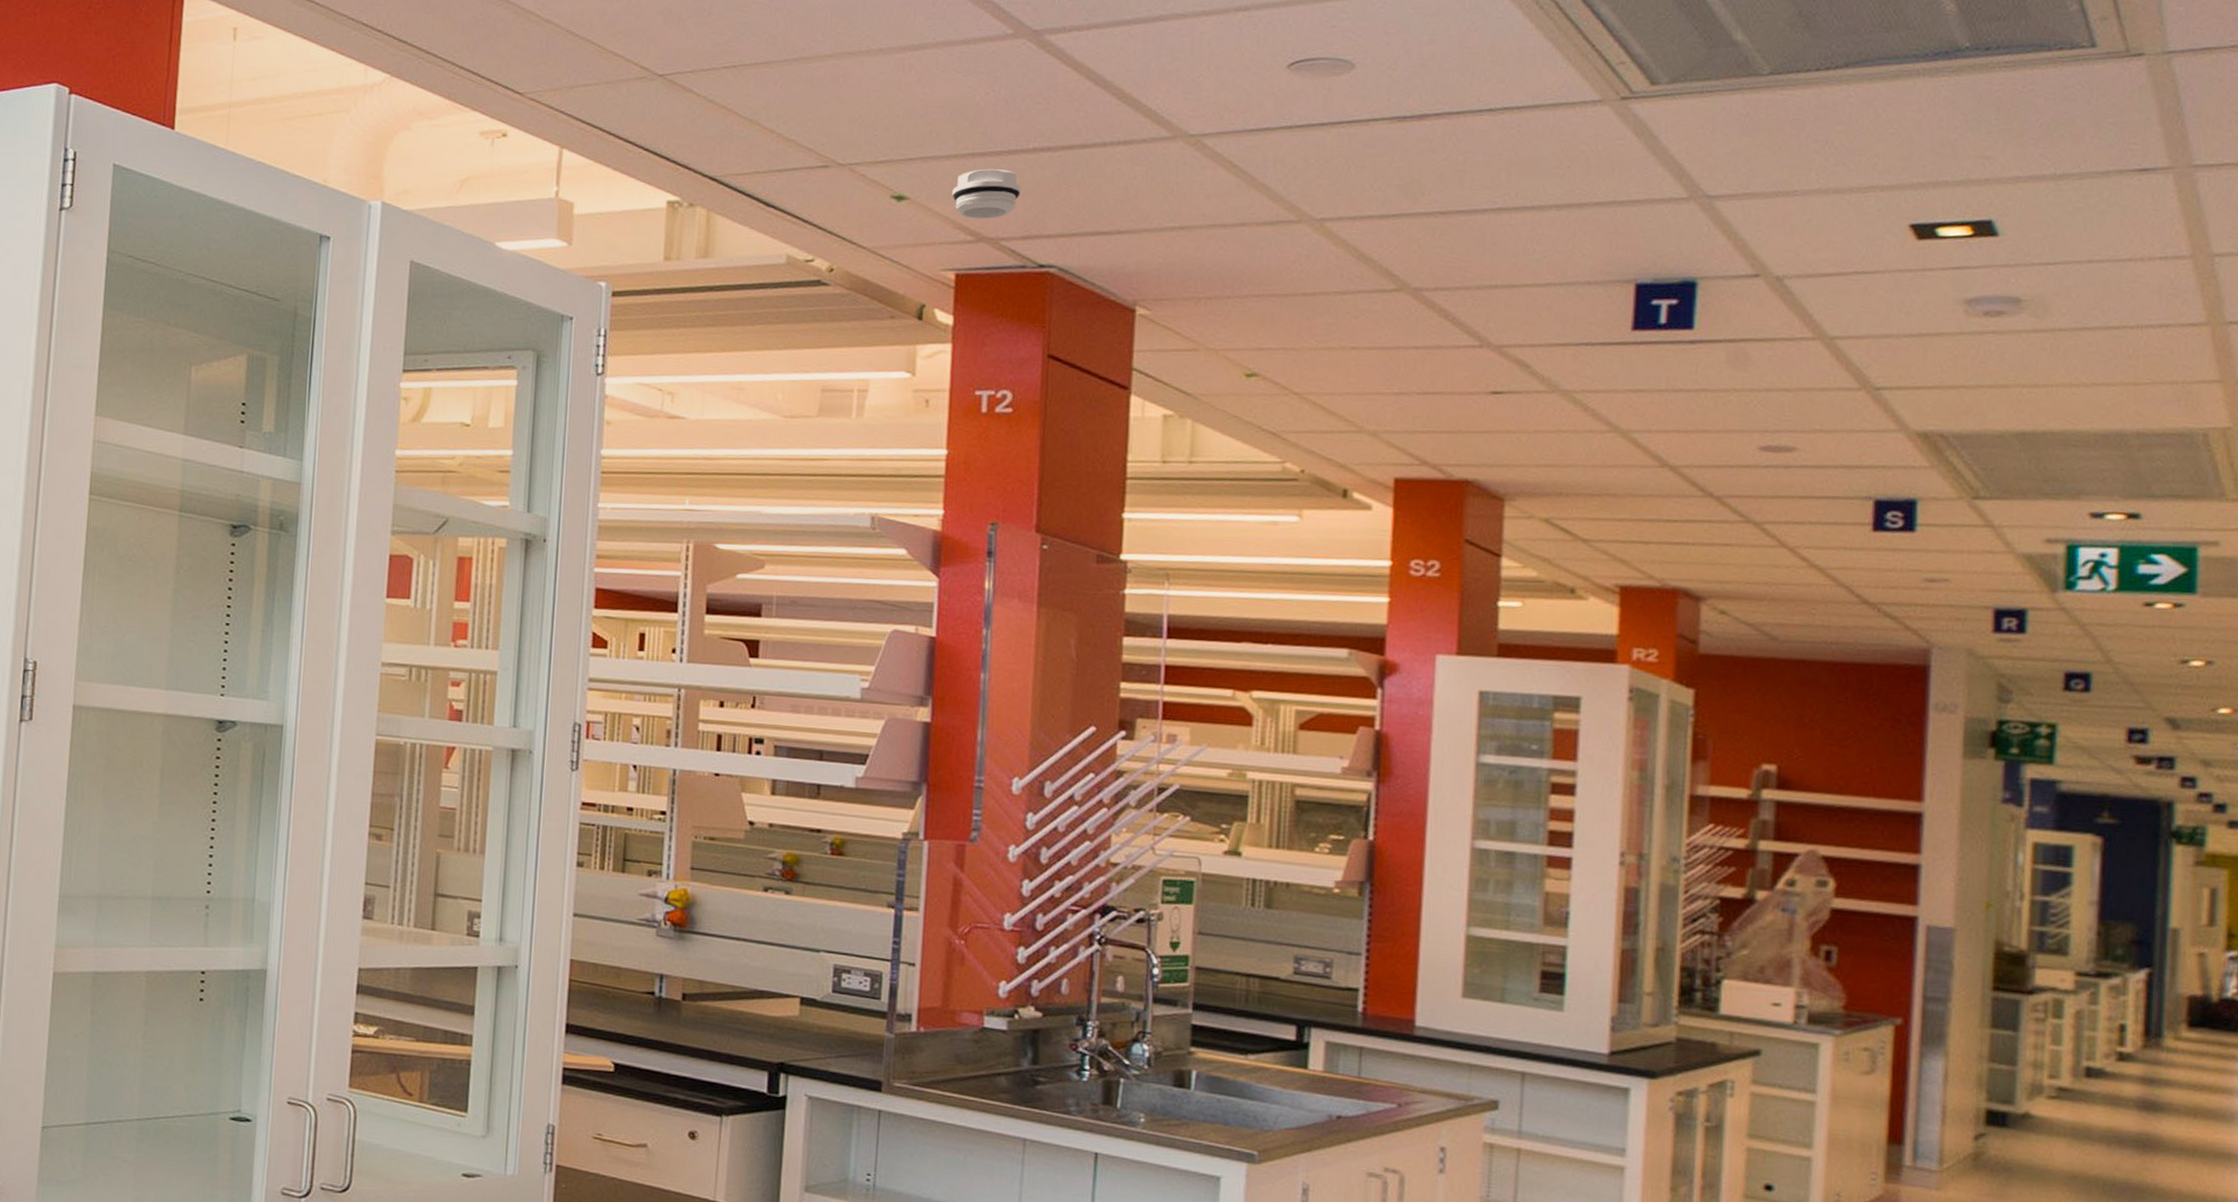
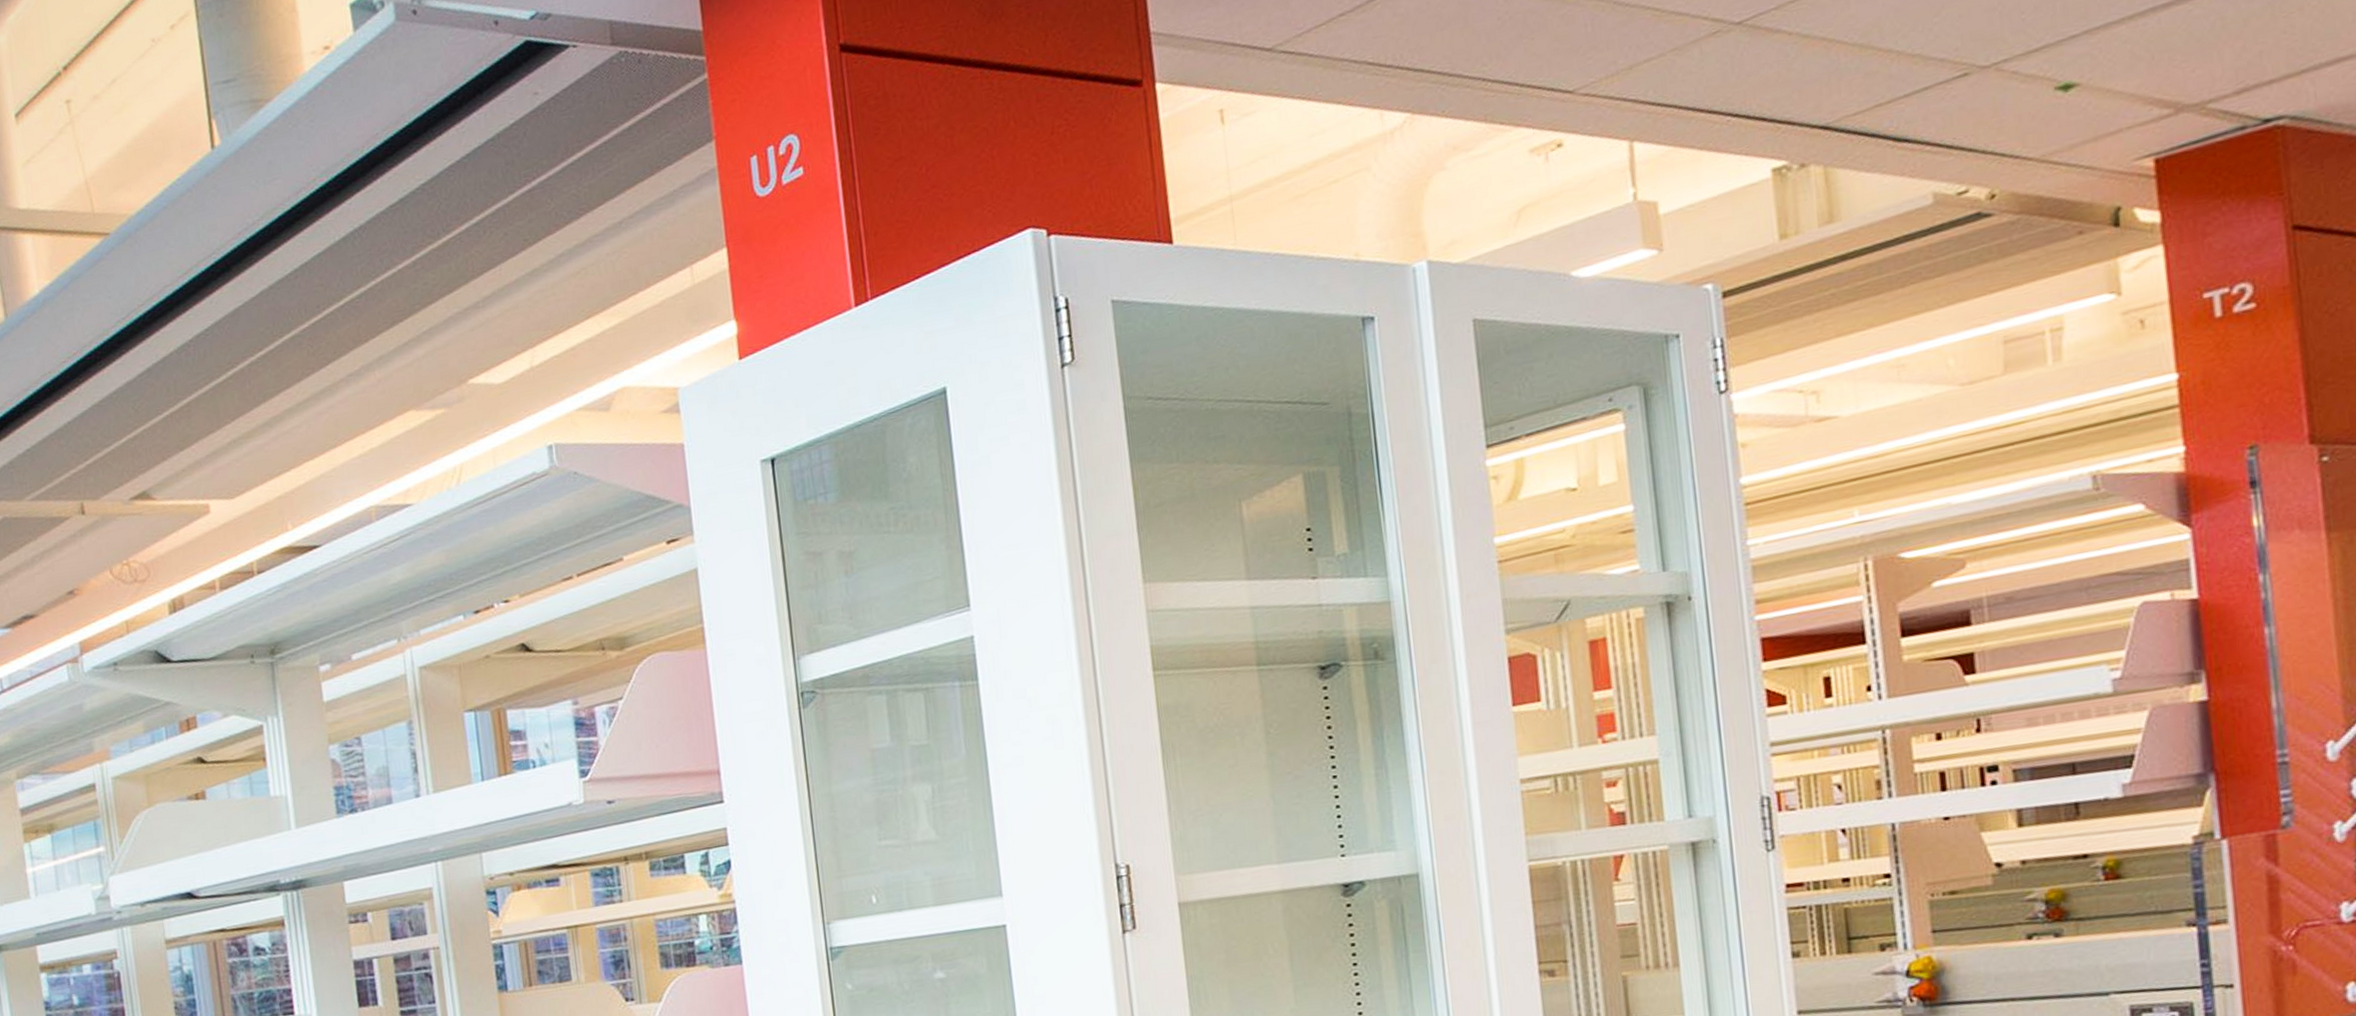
smoke detector: present [952,169,1021,220] -> none [2134,15,2225,88]

